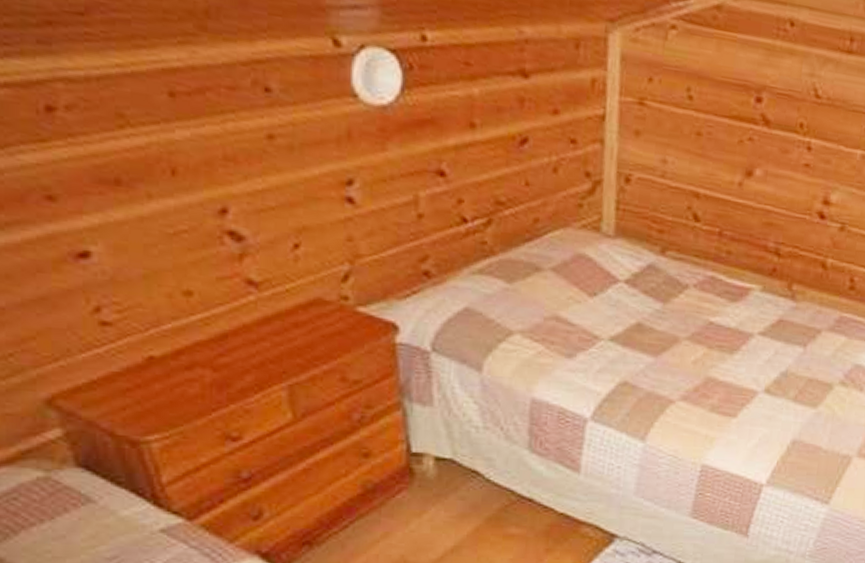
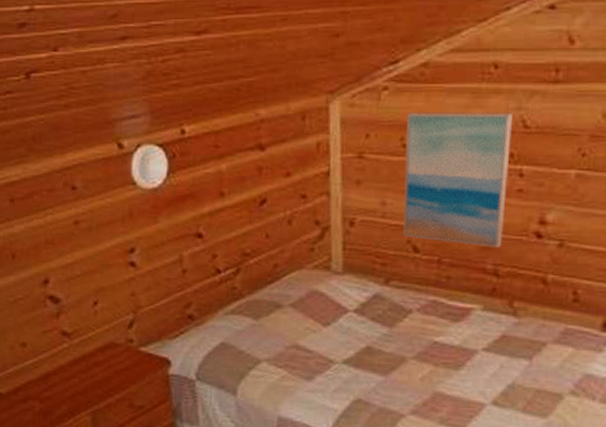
wall art: none [683,60,805,225] -> present [402,112,513,248]

